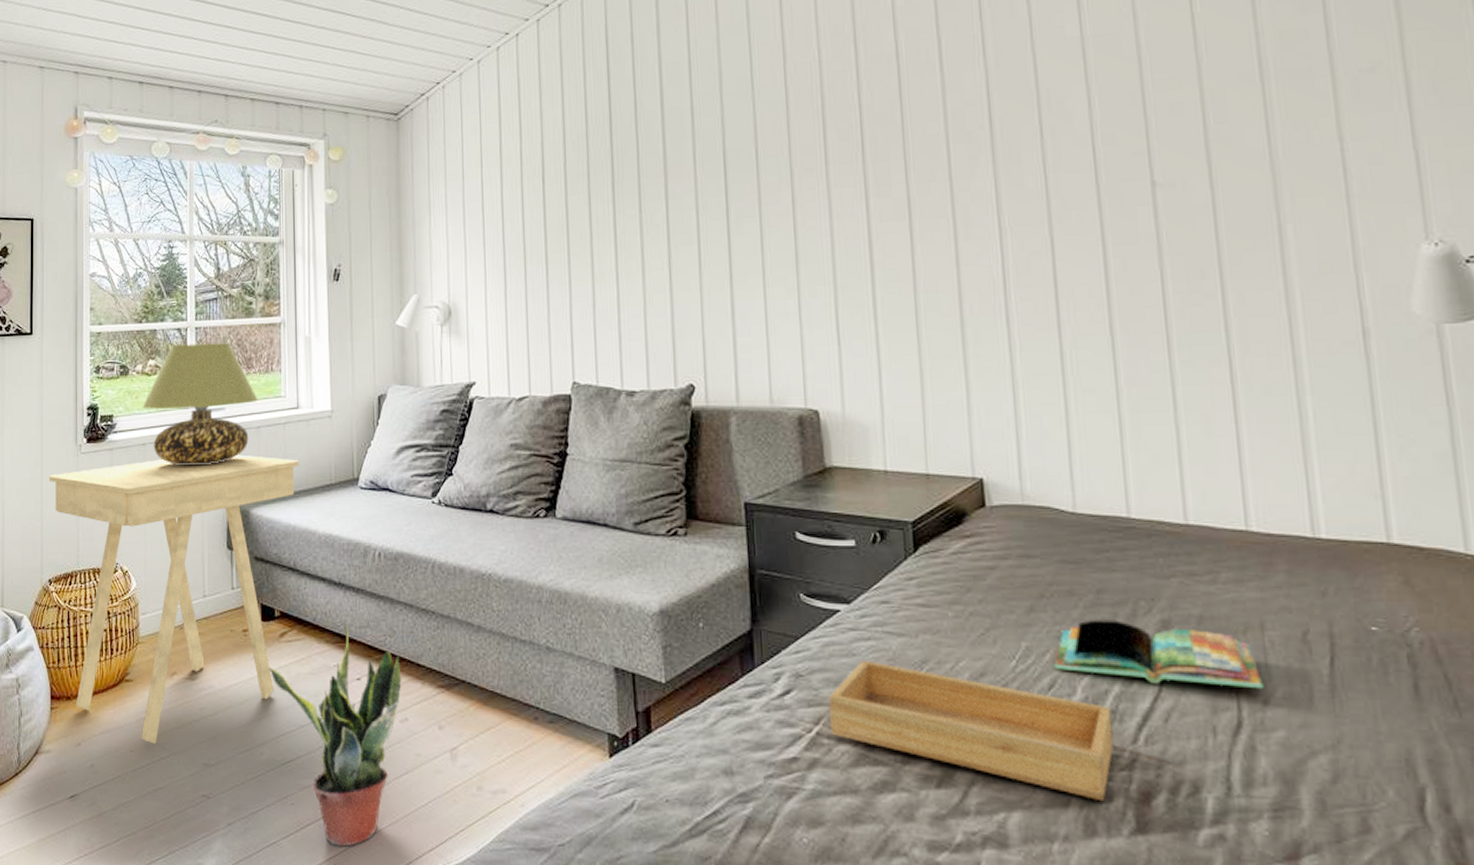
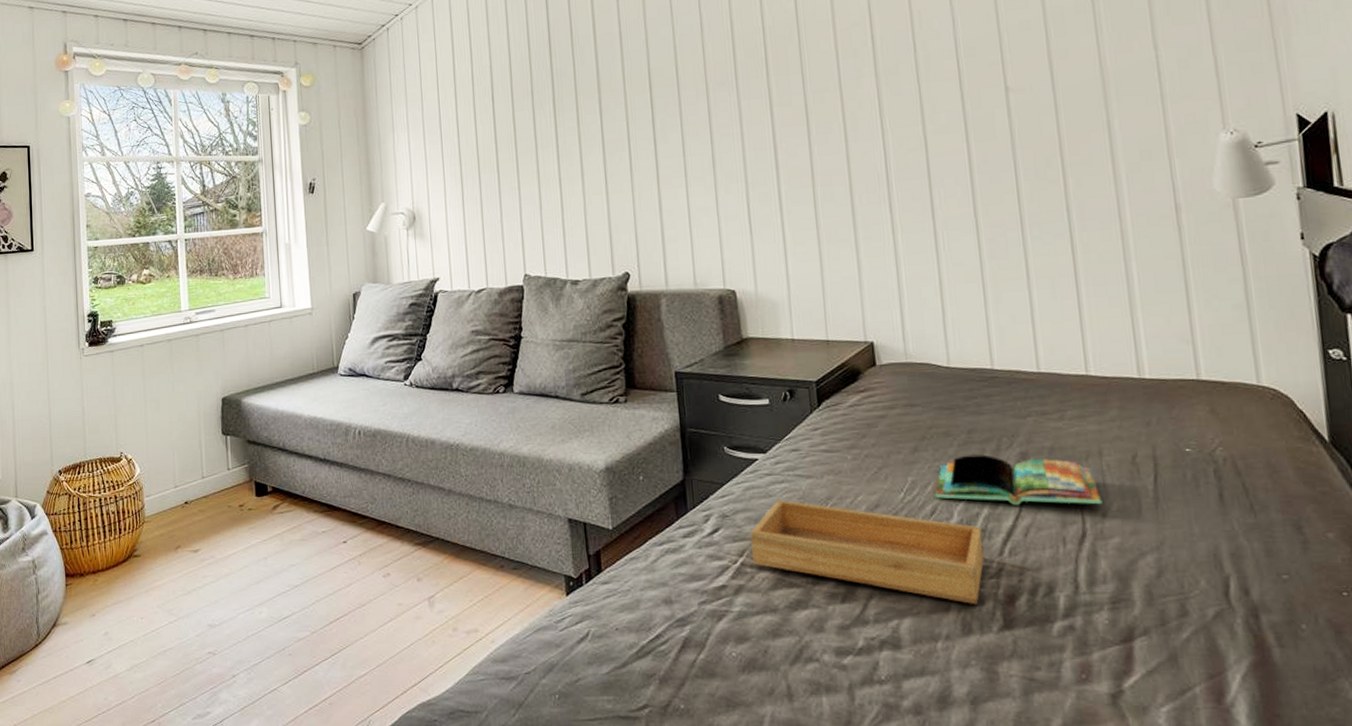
side table: present [48,454,299,745] -> none [54,350,285,611]
table lamp: present [142,342,258,466] -> none [138,251,245,363]
potted plant: present [269,622,402,847] -> none [264,493,383,688]

